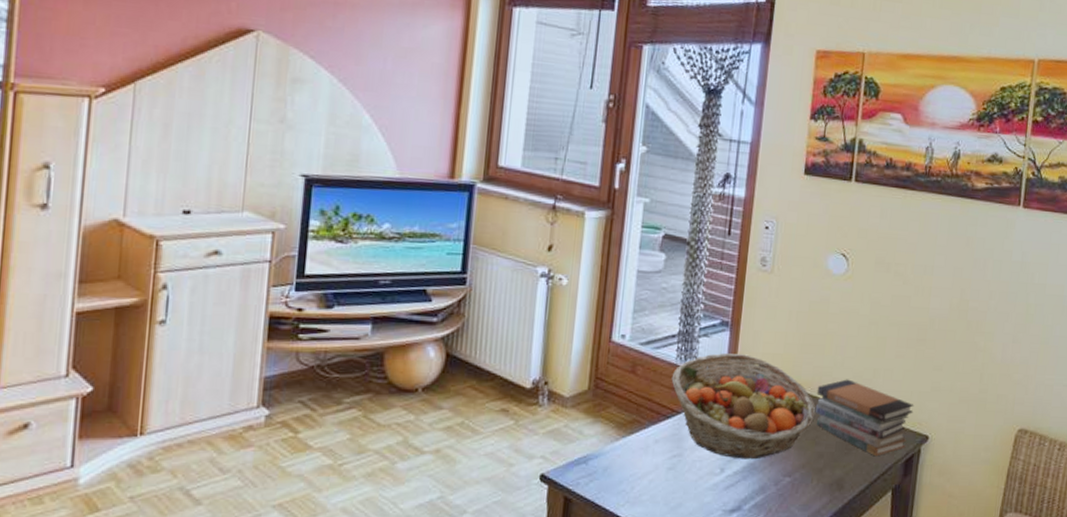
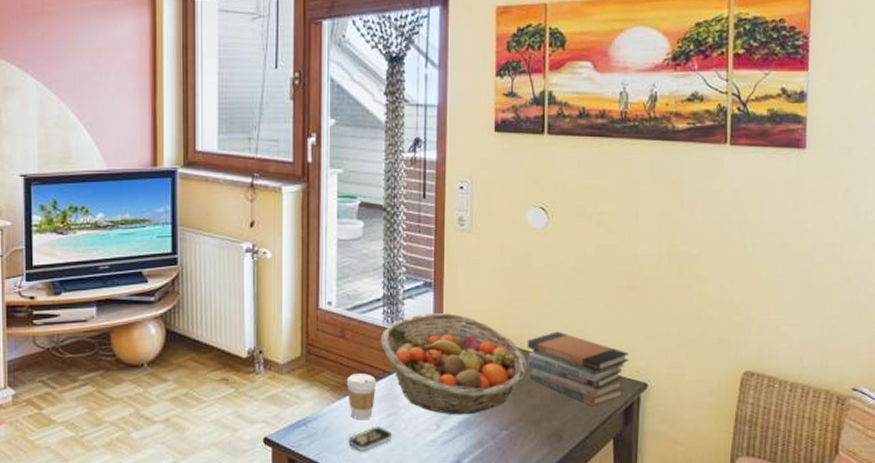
remote control: none [629,467,675,492] -> present [348,426,393,451]
coffee cup: none [632,411,664,460] -> present [346,374,377,420]

